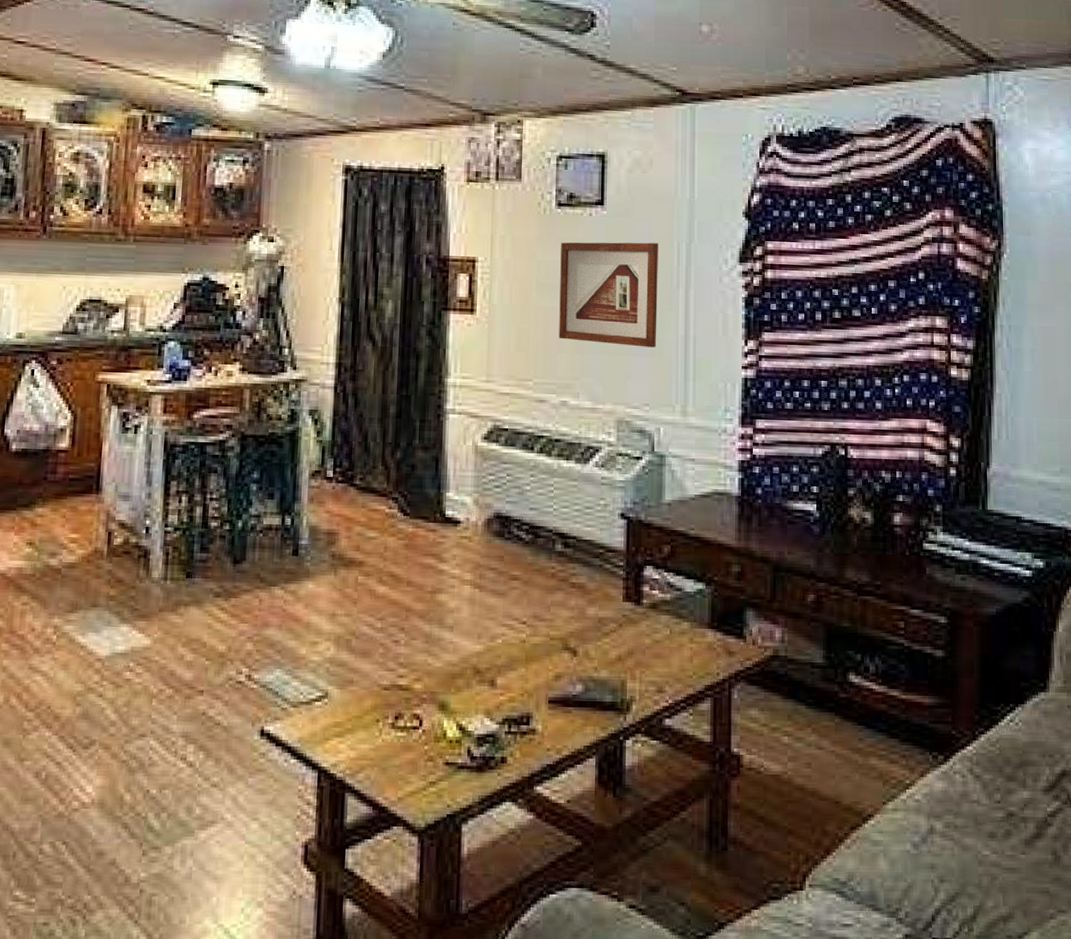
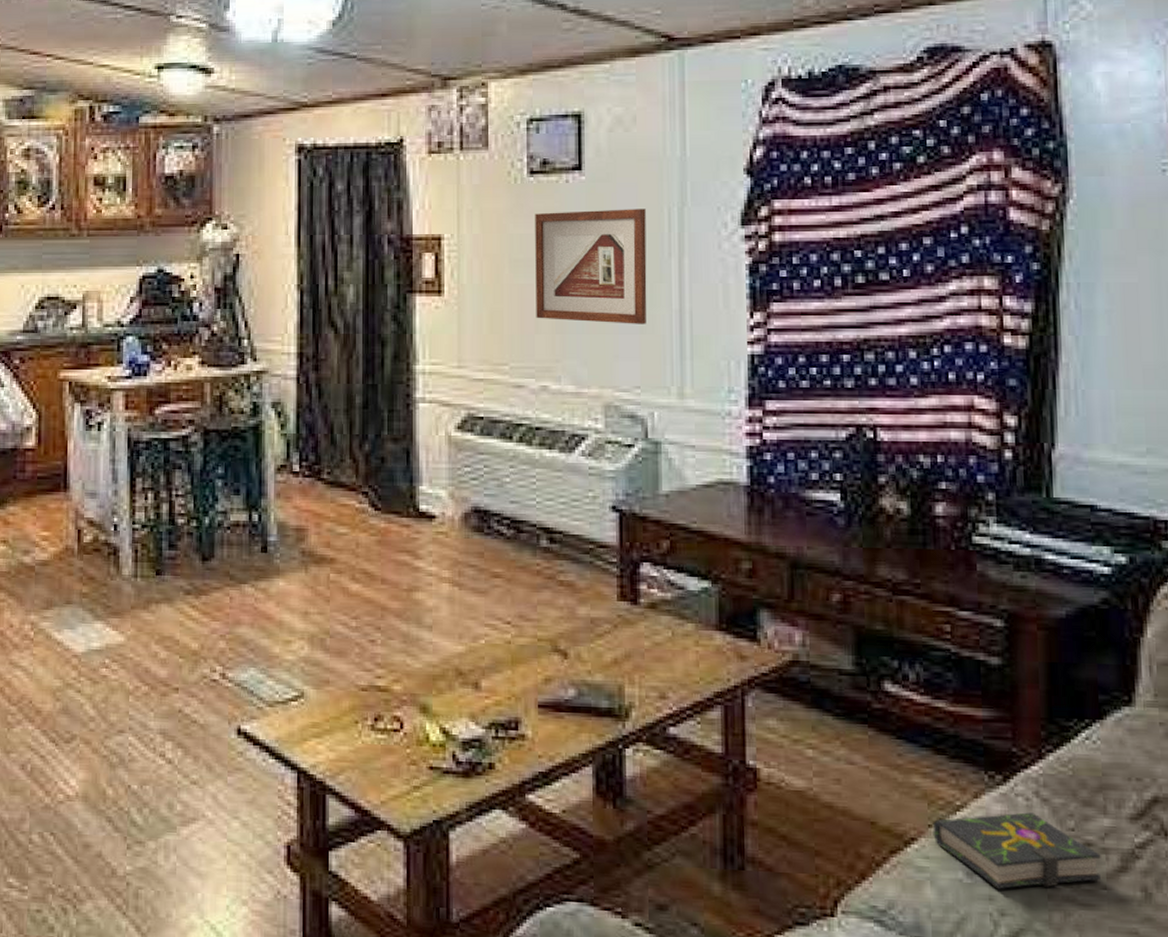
book: none [886,788,1021,858] -> present [932,812,1101,889]

